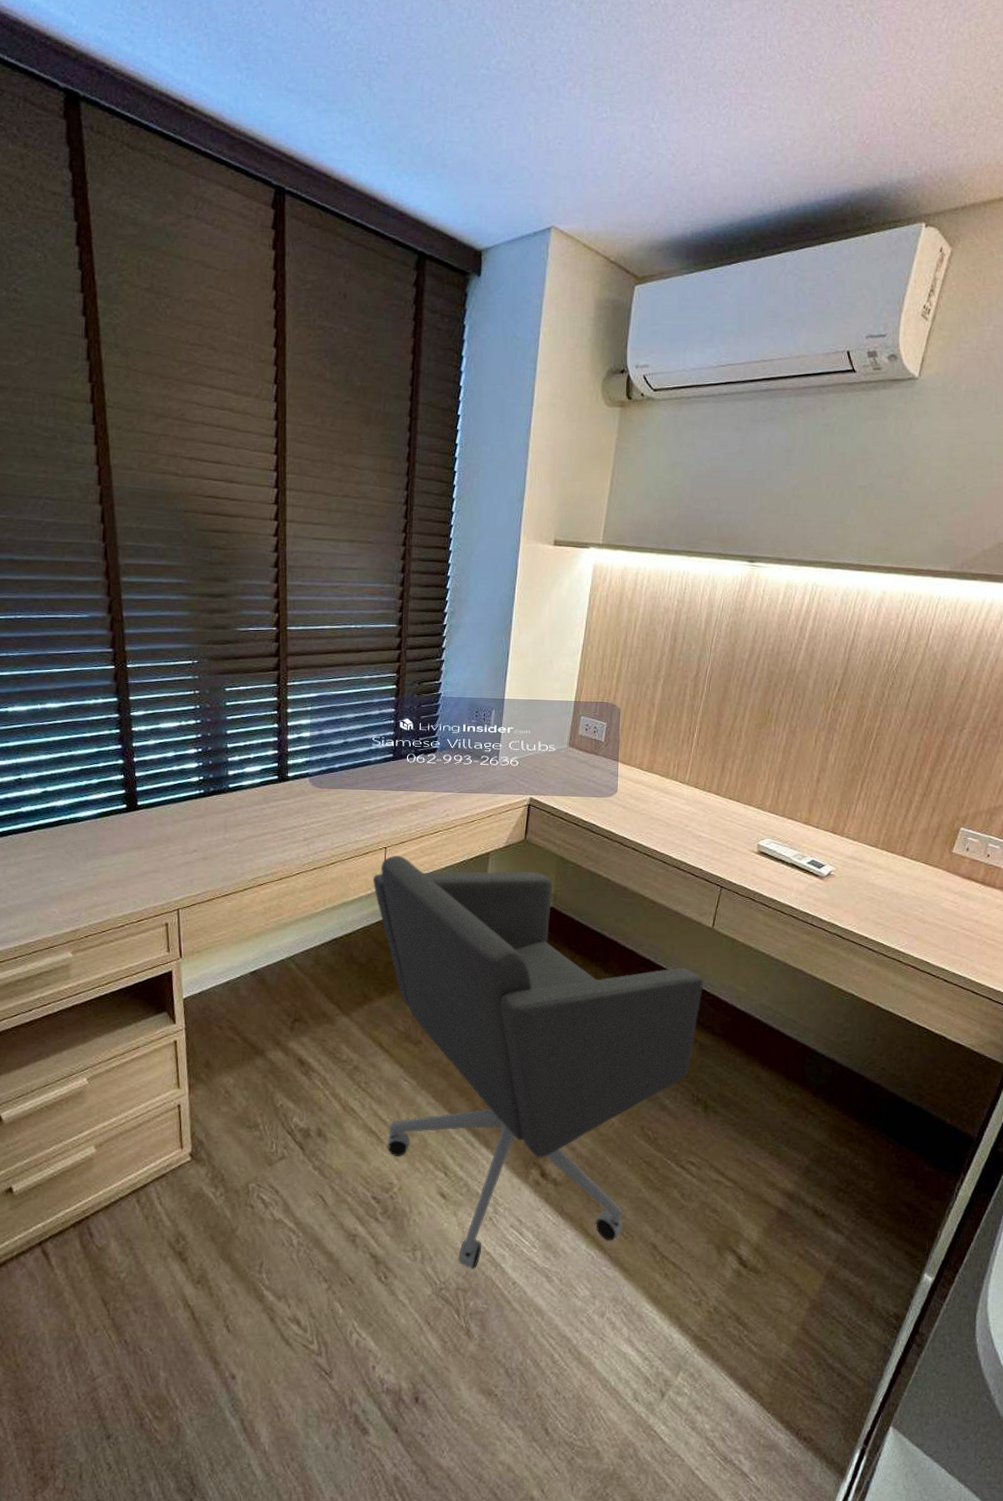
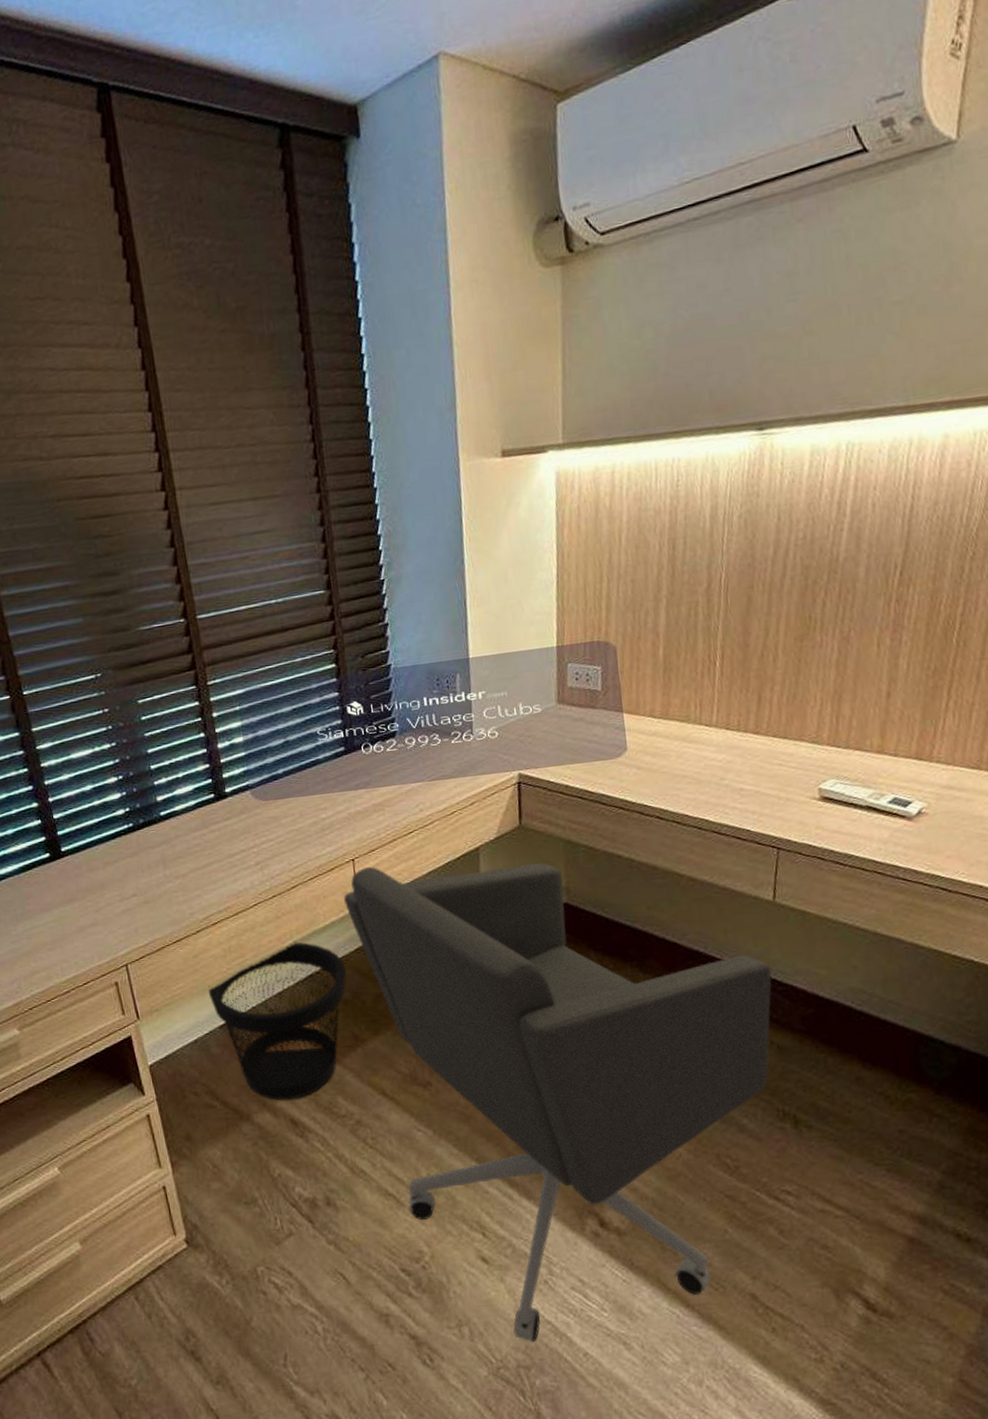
wastebasket: none [245,909,366,1042] -> present [208,942,347,1100]

